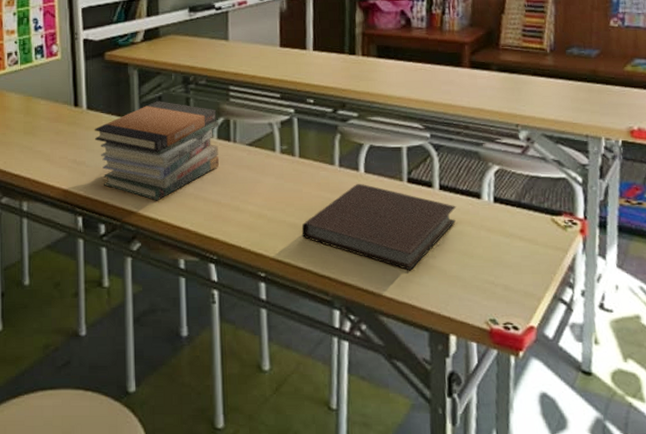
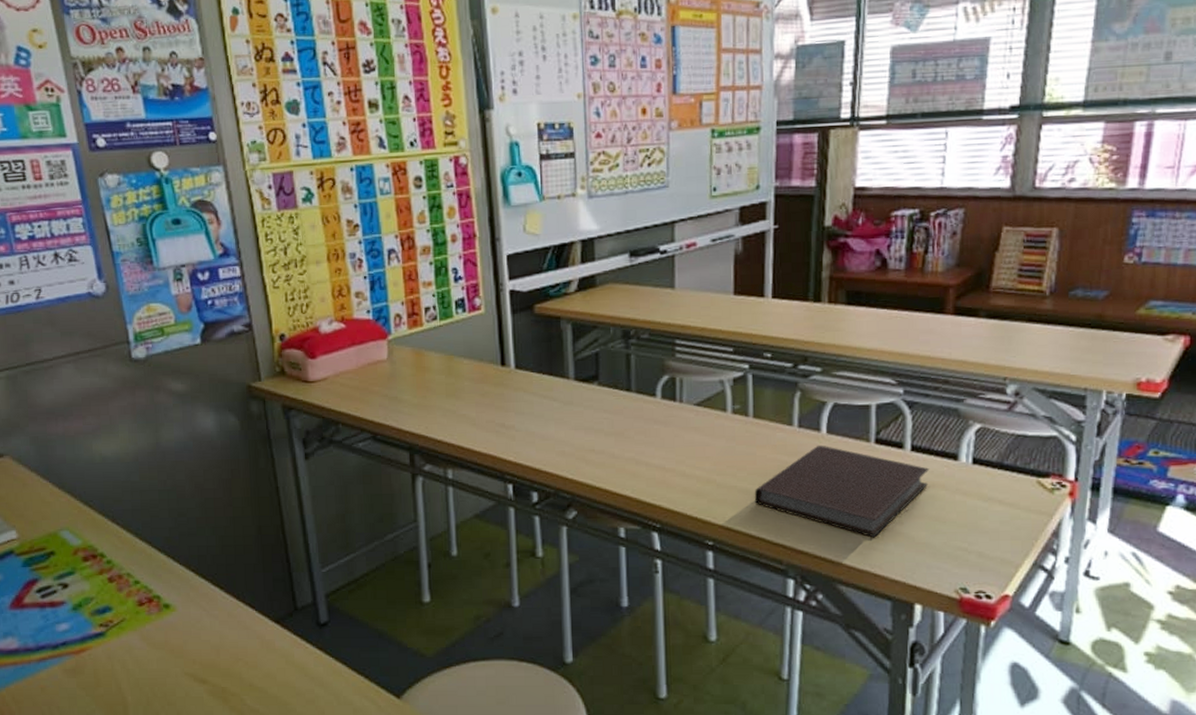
book stack: present [94,101,220,201] -> none [523,358,664,467]

